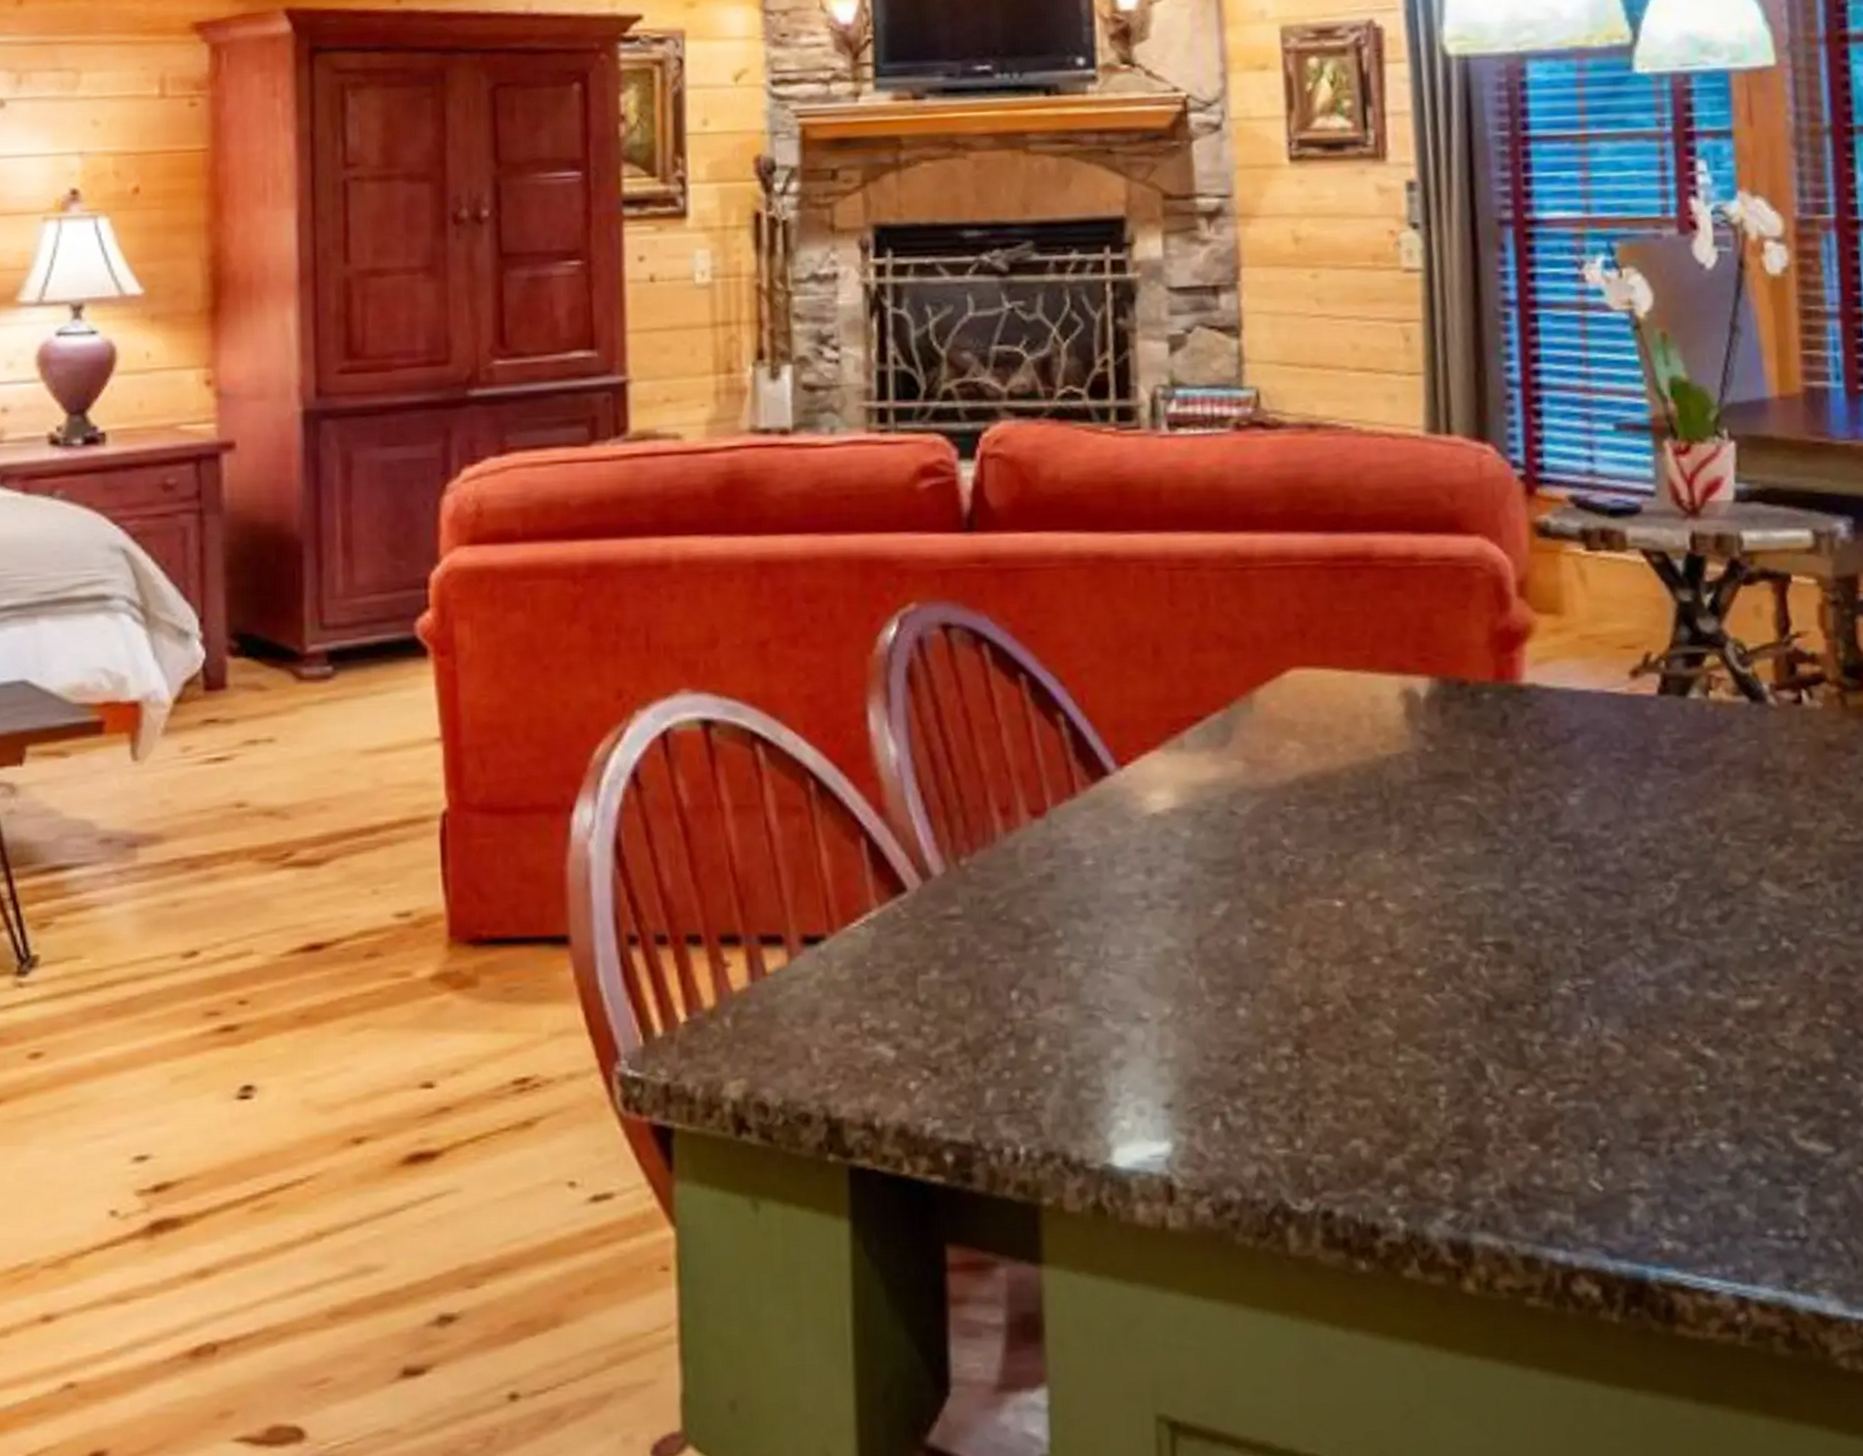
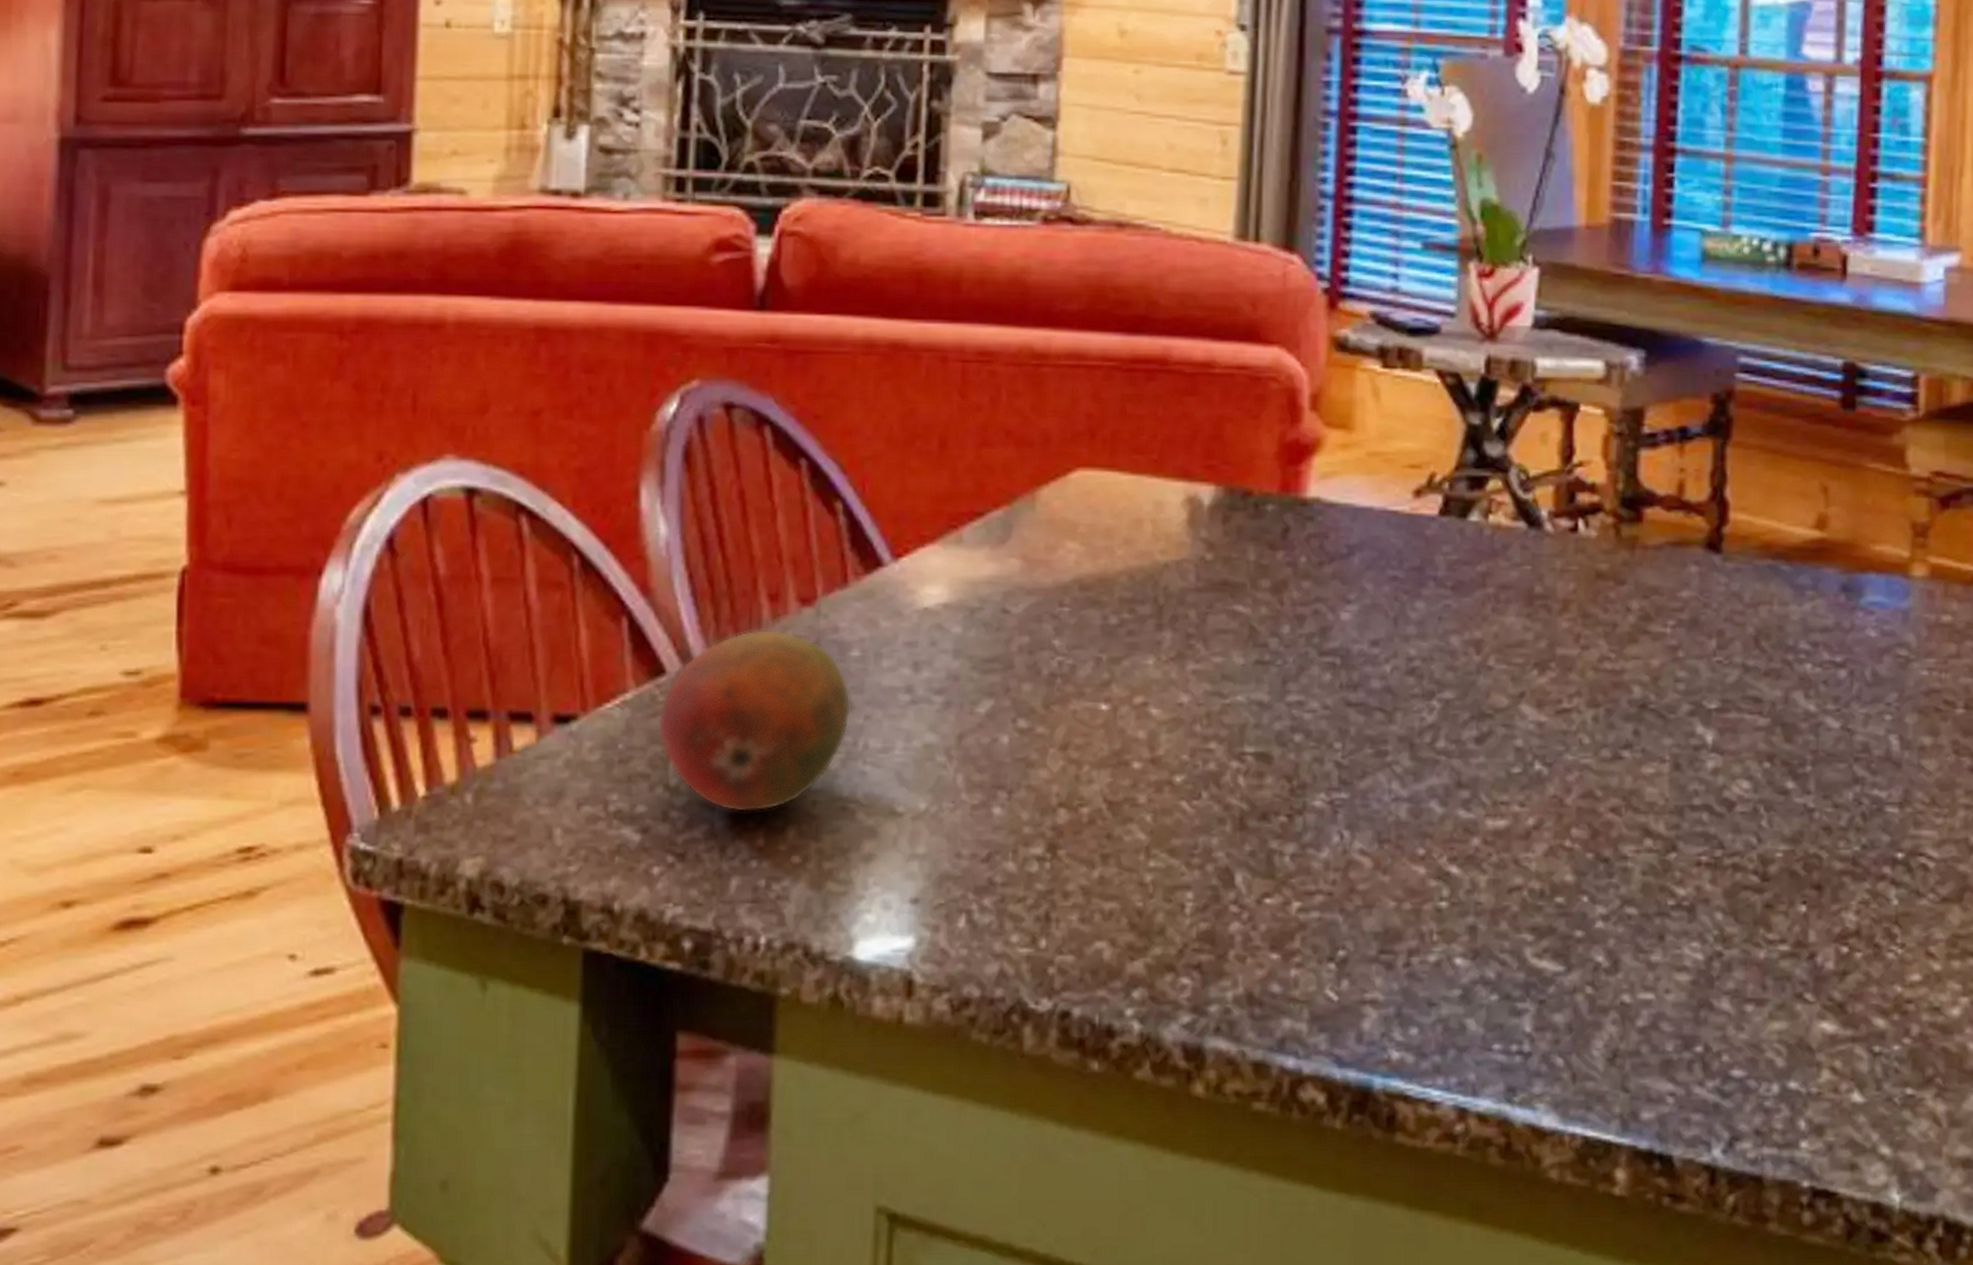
fruit: none [902,842,1090,1025] -> present [657,629,851,813]

